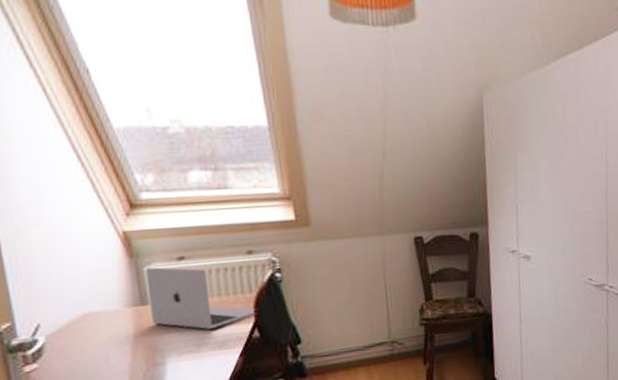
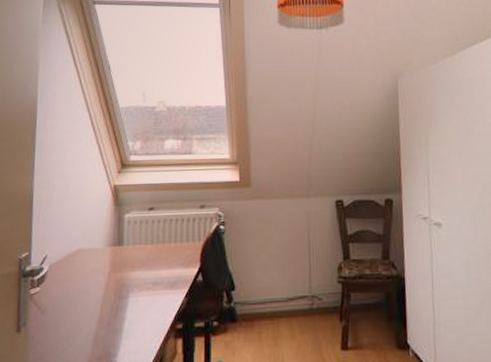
laptop: present [145,267,257,330] -> none [124,215,203,270]

